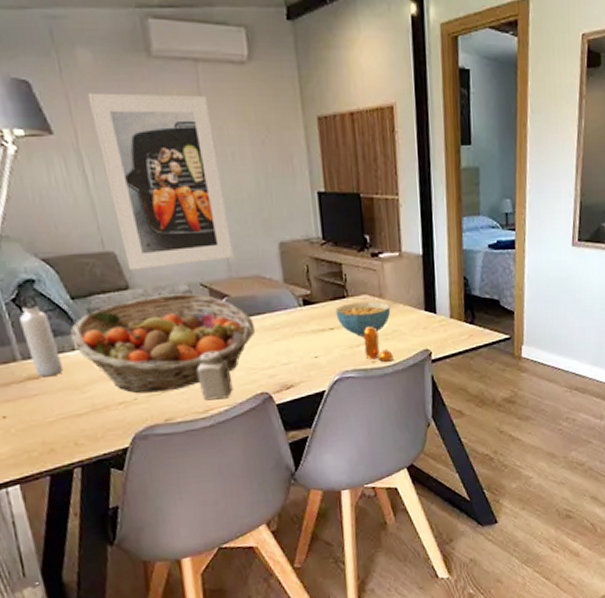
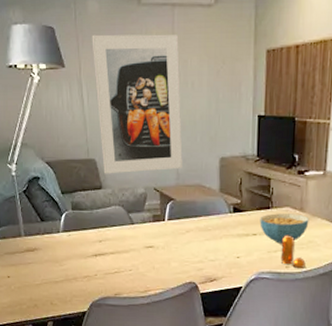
water bottle: present [19,295,64,377] -> none [27,189,50,251]
fruit basket: present [71,293,256,393] -> none [58,195,192,272]
salt shaker: present [196,350,233,401] -> none [142,243,168,284]

